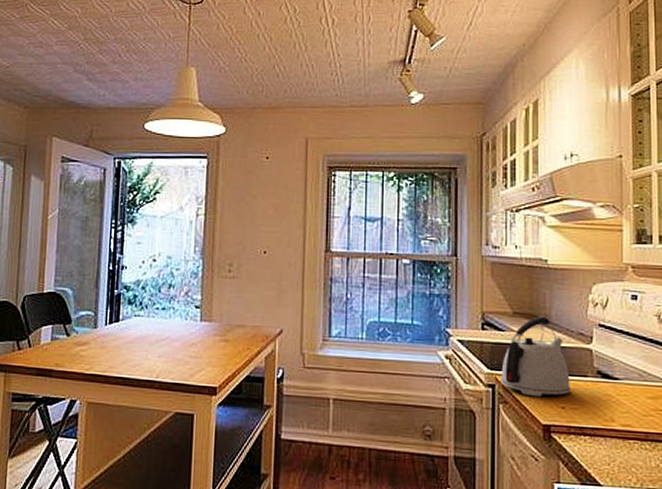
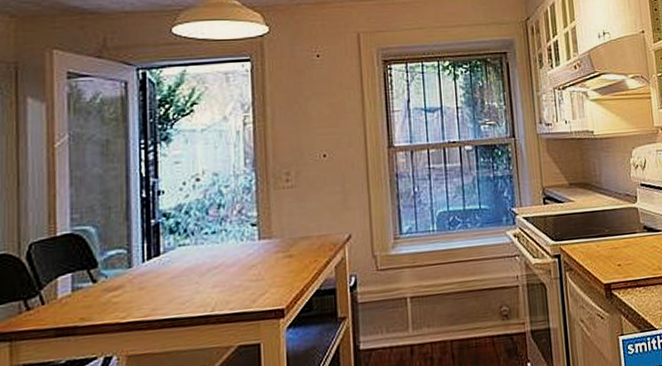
kettle: present [501,316,570,397] -> none [564,183,624,260]

